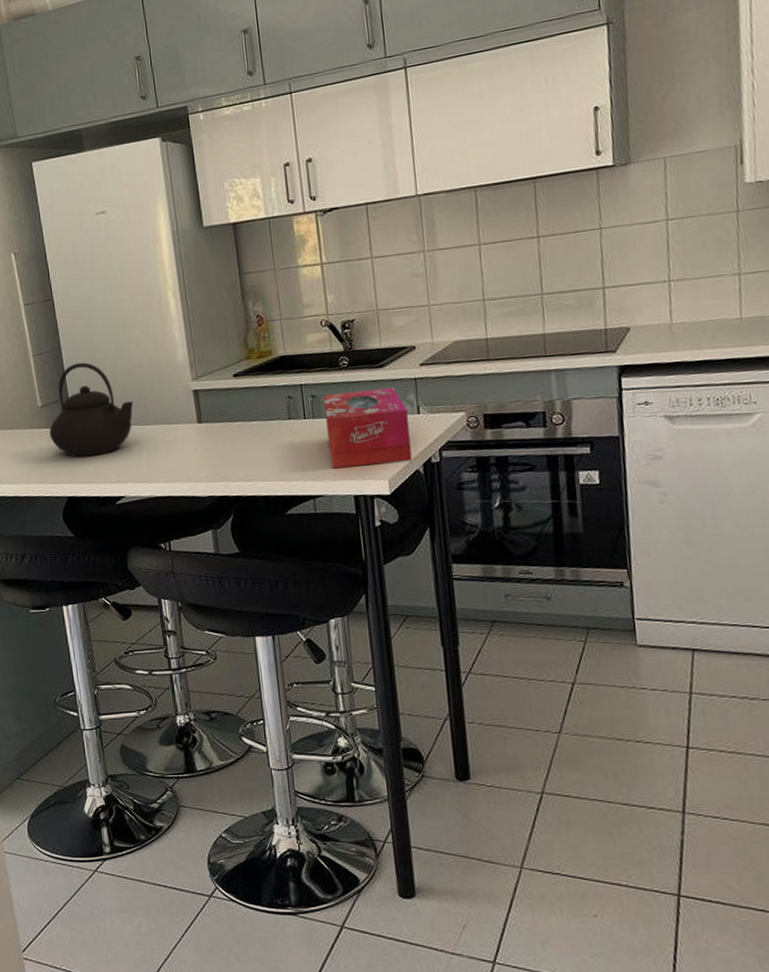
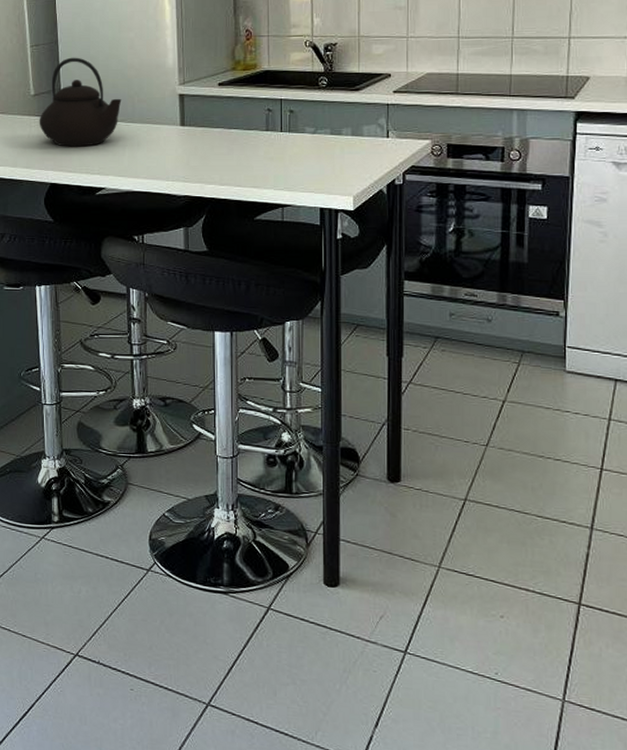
tissue box: present [323,388,412,469] -> none [301,110,377,181]

